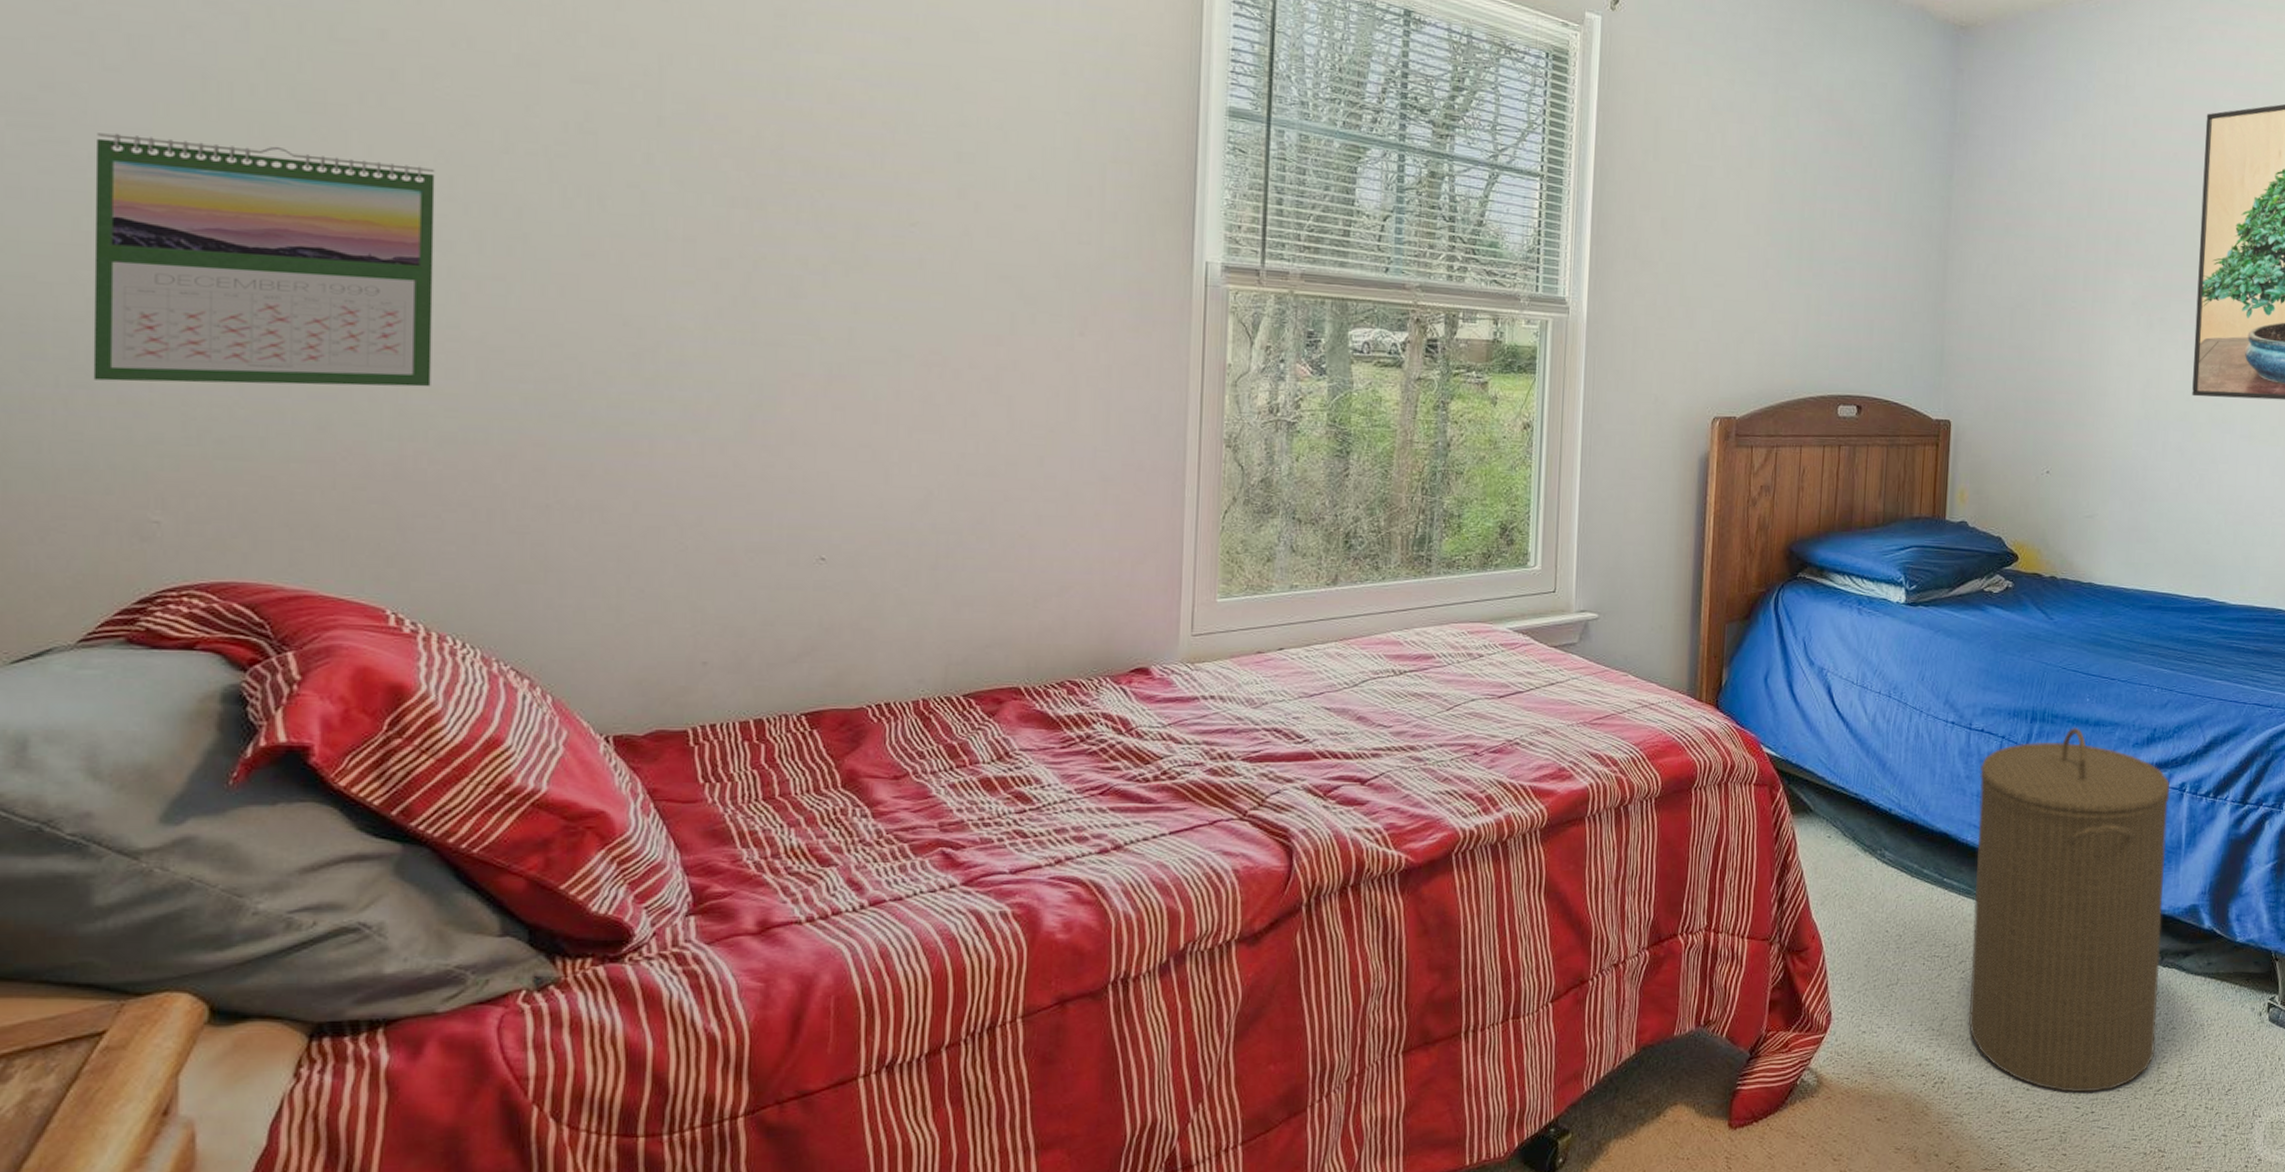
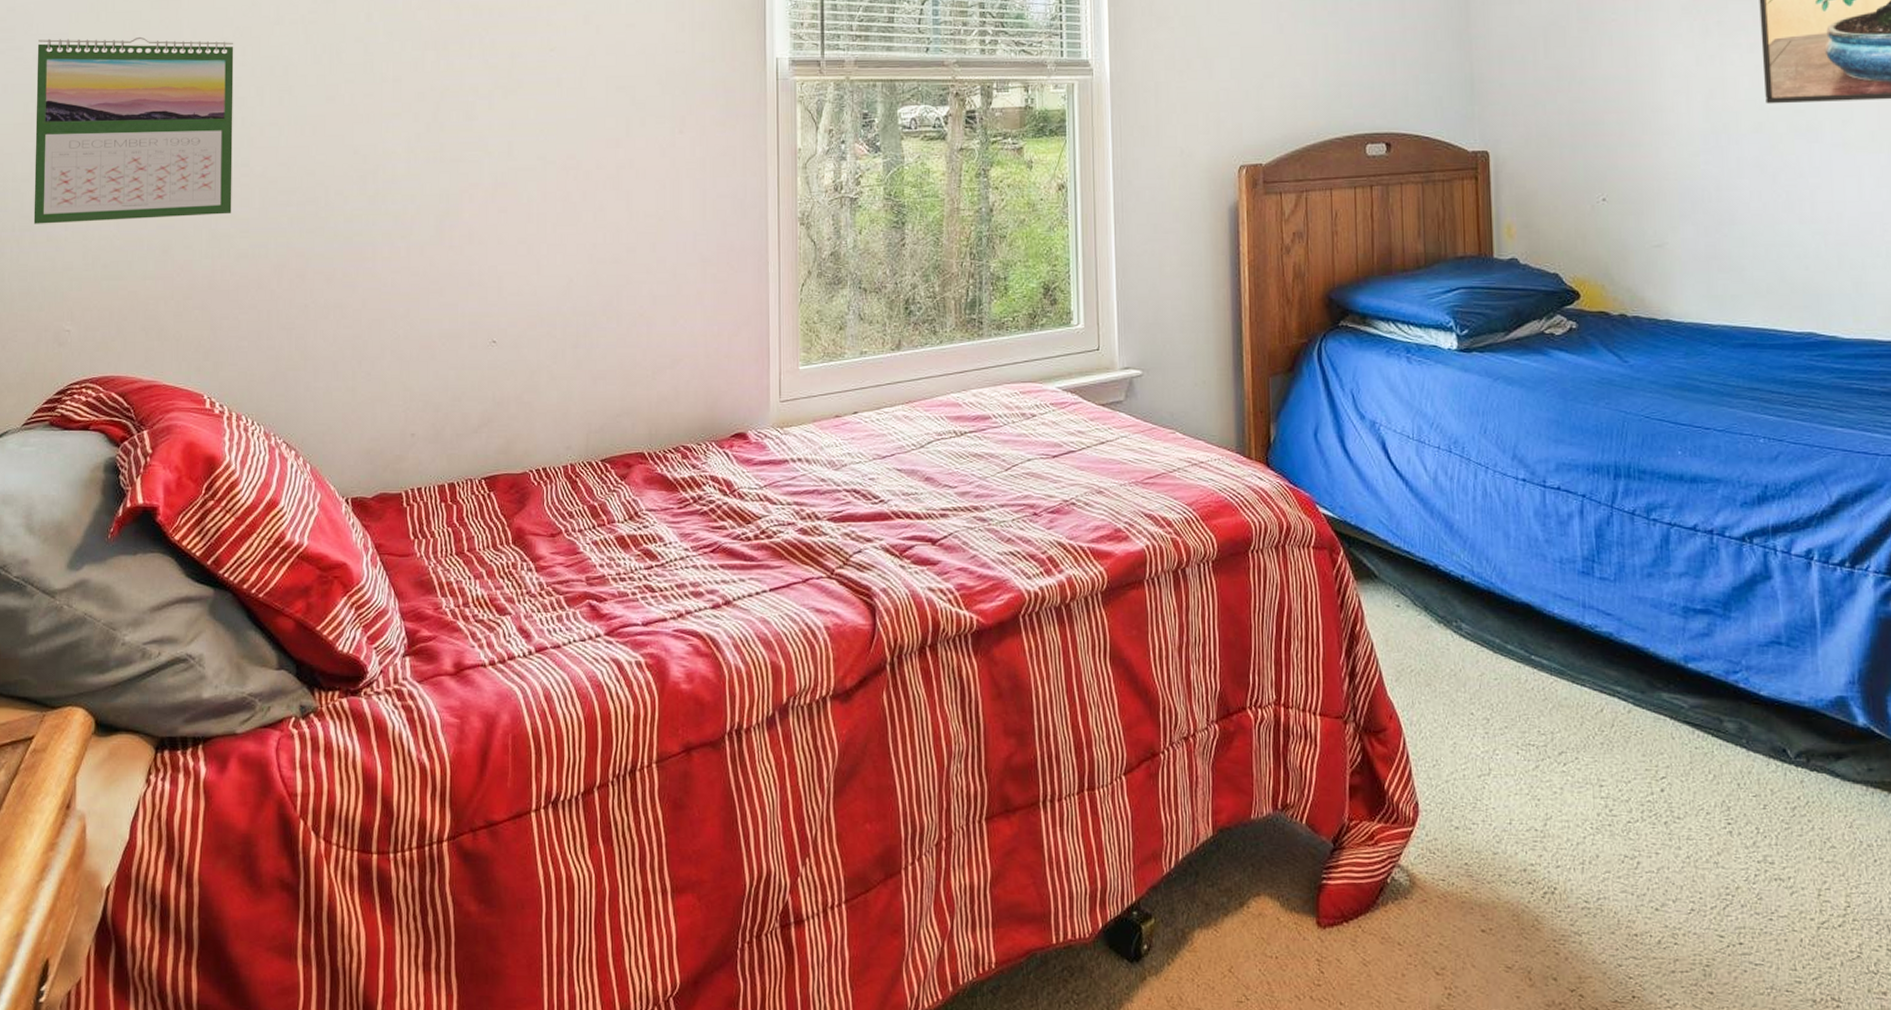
laundry hamper: present [1968,726,2170,1093] -> none [1561,483,1812,919]

